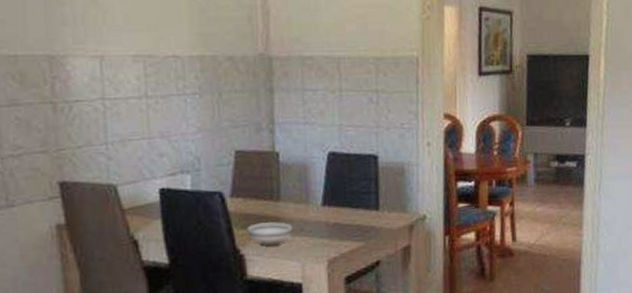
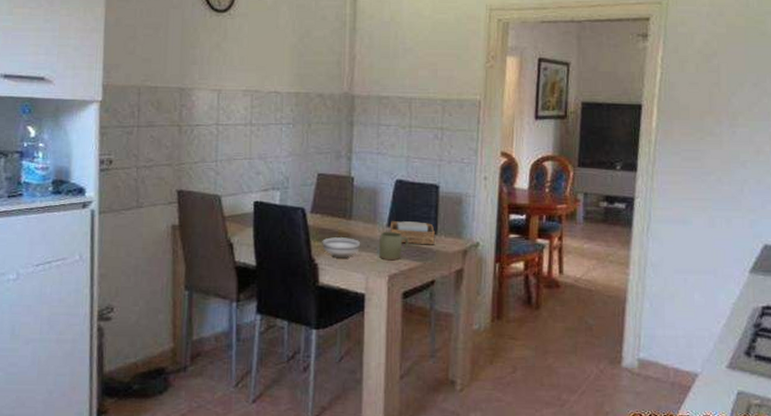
mug: none [313,210,348,244] -> present [378,231,409,261]
napkin holder: none [325,197,377,224] -> present [389,221,435,245]

